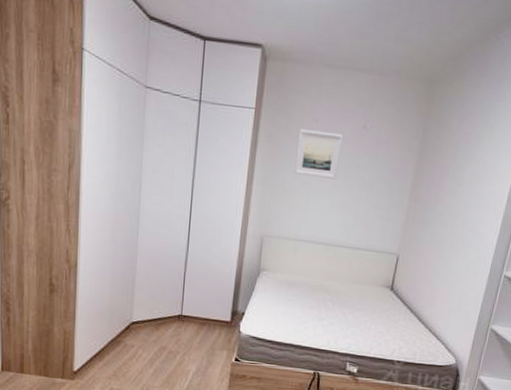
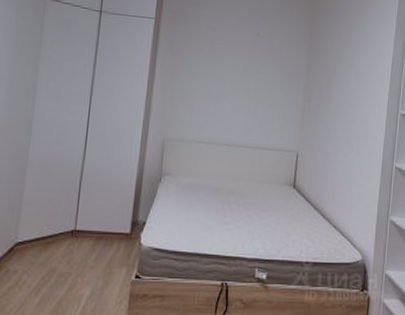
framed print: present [294,129,344,180] -> none [194,36,239,83]

